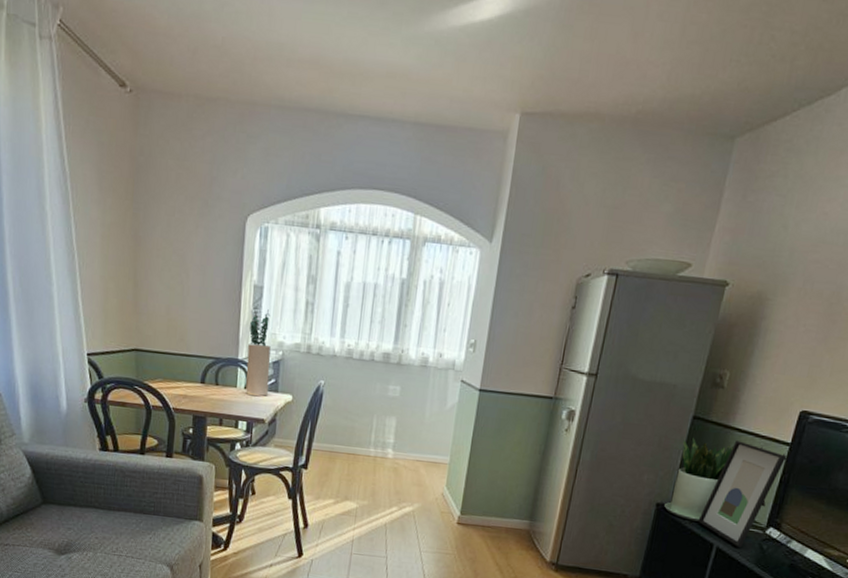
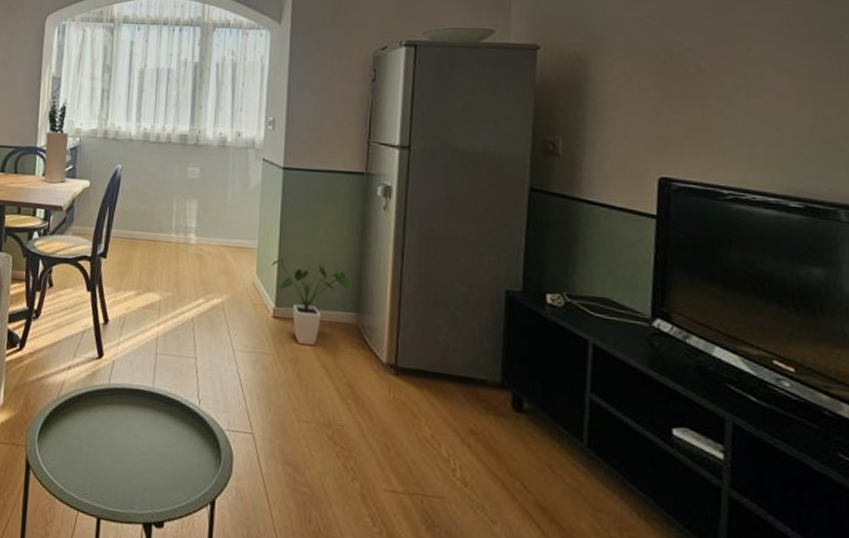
house plant: none [460,471,529,547] -> present [271,257,351,346]
planter: present [664,438,733,522] -> none [516,213,586,312]
picture frame: present [698,440,788,548] -> none [561,214,658,345]

